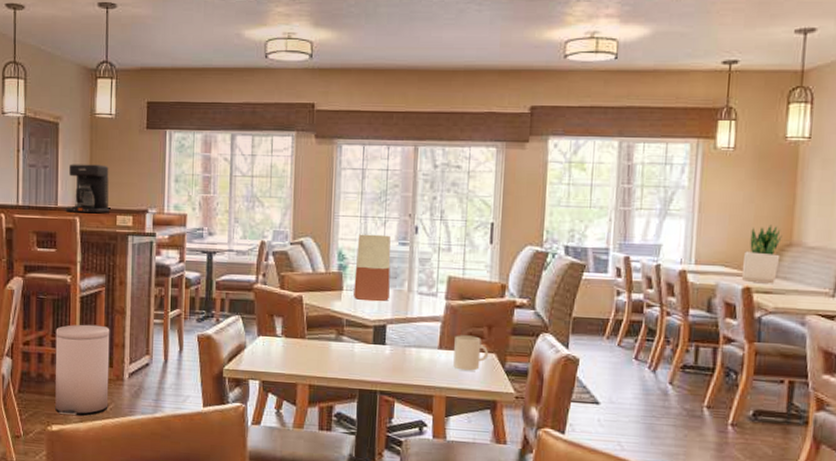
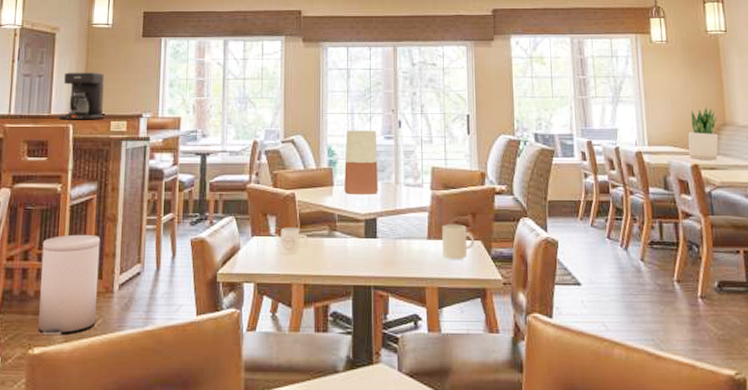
mug: none [286,329,314,357] -> present [280,227,308,256]

